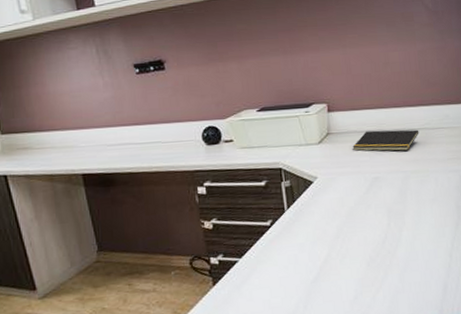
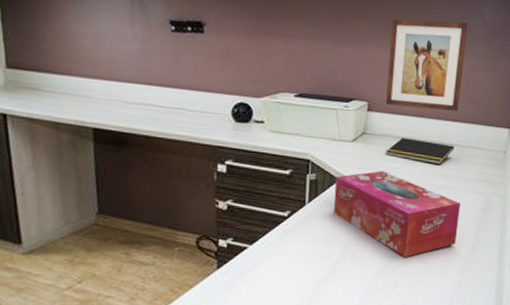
tissue box: none [309,166,439,246] -> present [333,170,460,257]
wall art: none [336,11,416,103] -> present [386,19,468,111]

